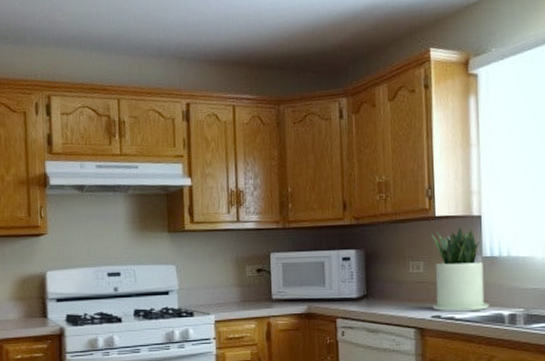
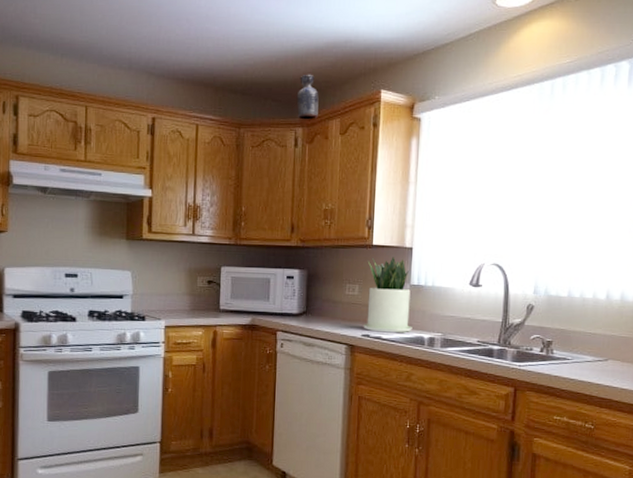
ceramic jug: none [337,40,363,89] -> present [296,74,319,120]

